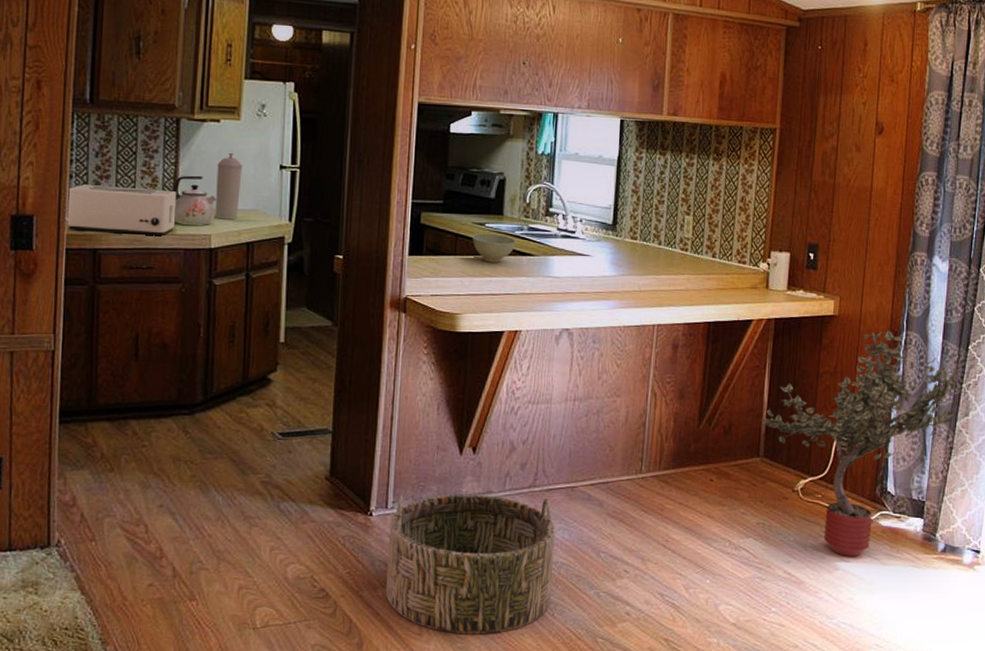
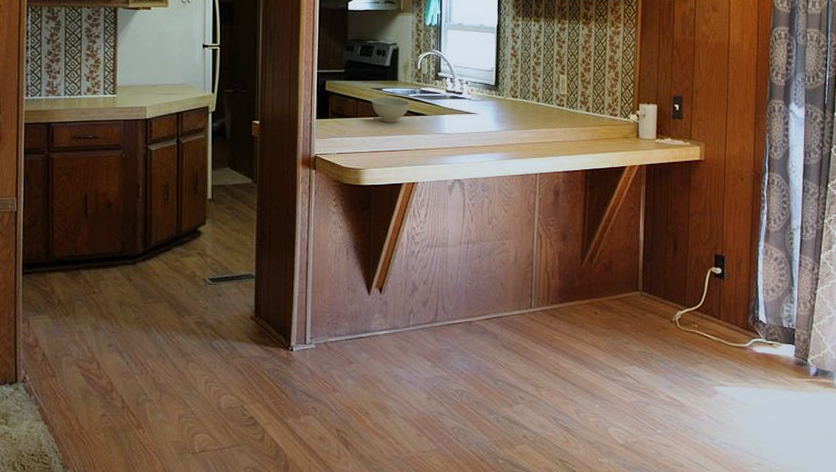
toaster: present [67,184,177,237] -> none [25,68,116,110]
kettle: present [173,175,216,226] -> none [113,56,149,100]
canister: present [215,152,243,220] -> none [149,35,171,93]
basket: present [385,493,555,634] -> none [307,329,456,457]
potted tree: present [761,330,958,557] -> none [638,172,820,382]

